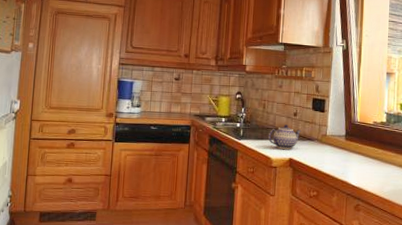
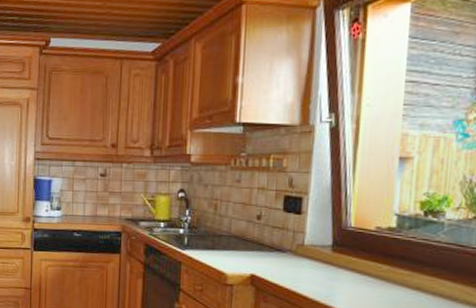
teapot: present [268,124,302,150] -> none [221,231,268,264]

